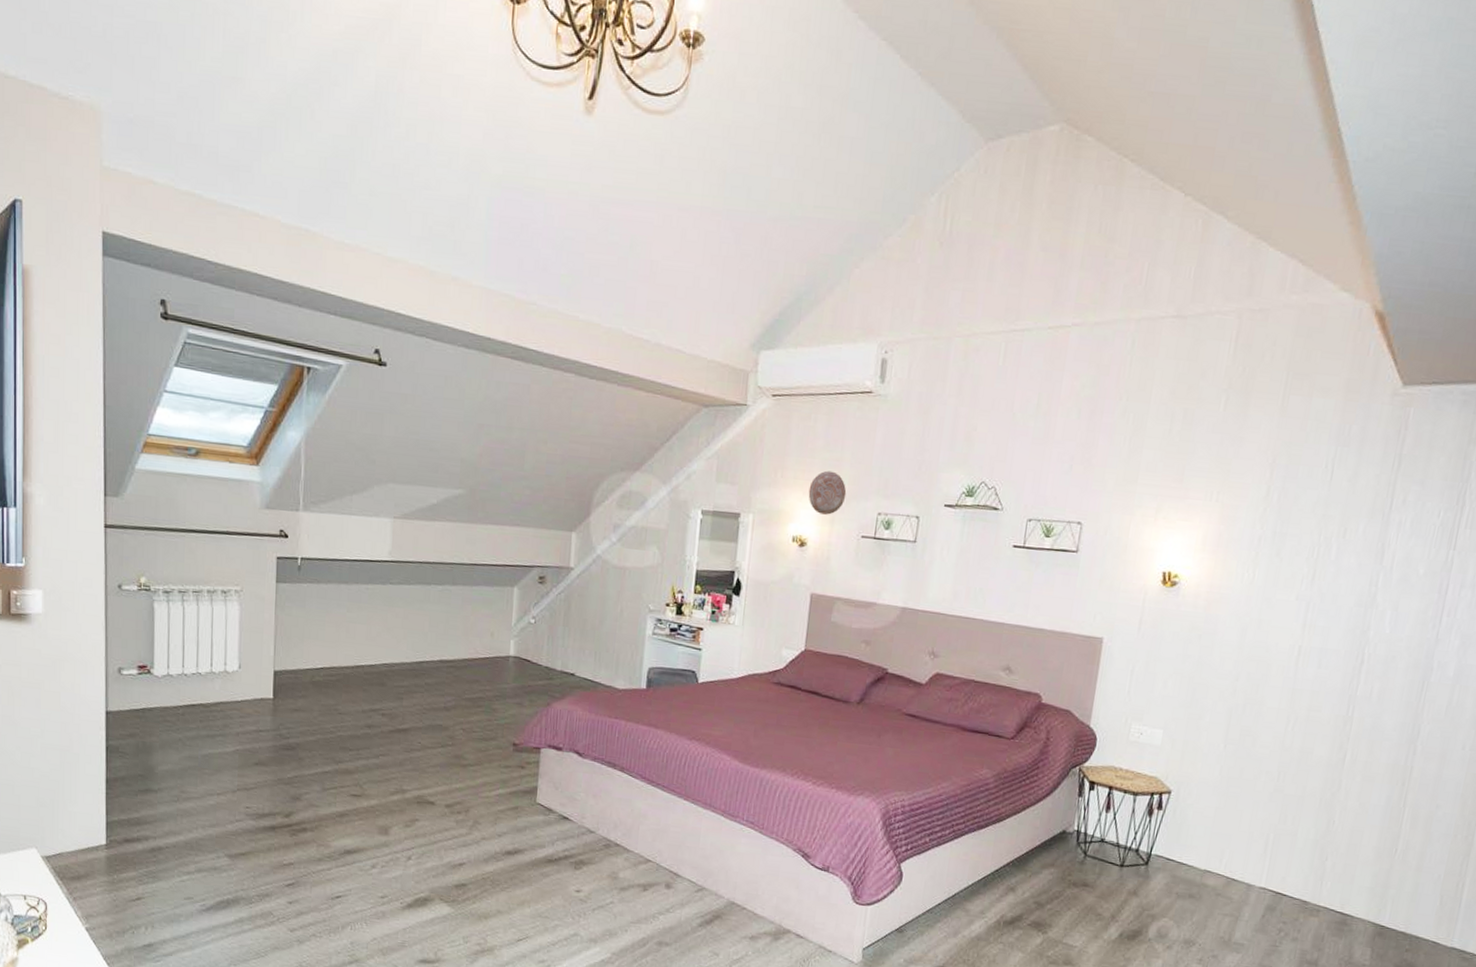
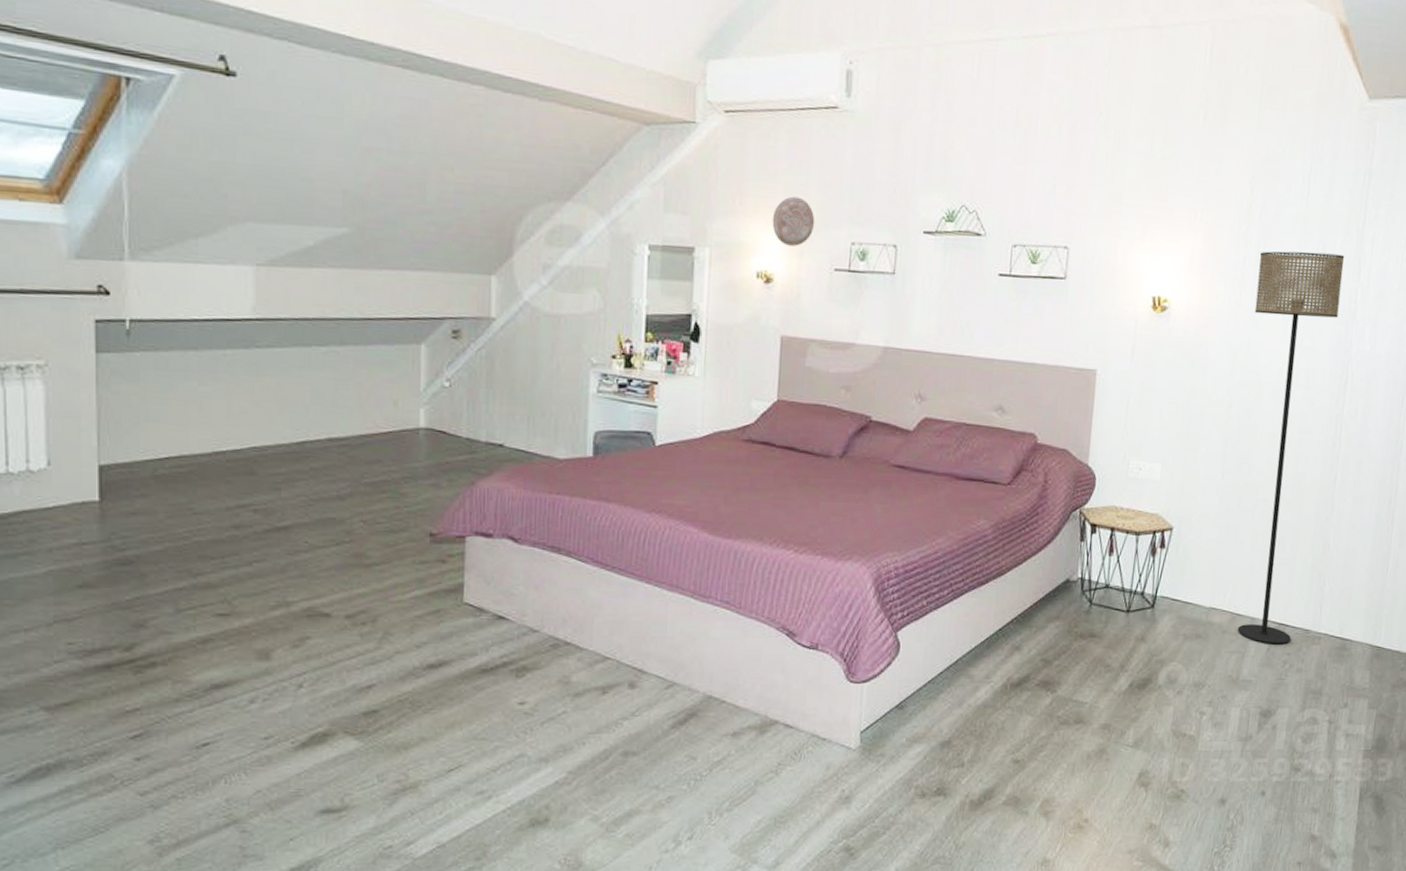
floor lamp: none [1232,532,1368,913] -> present [1237,251,1345,645]

